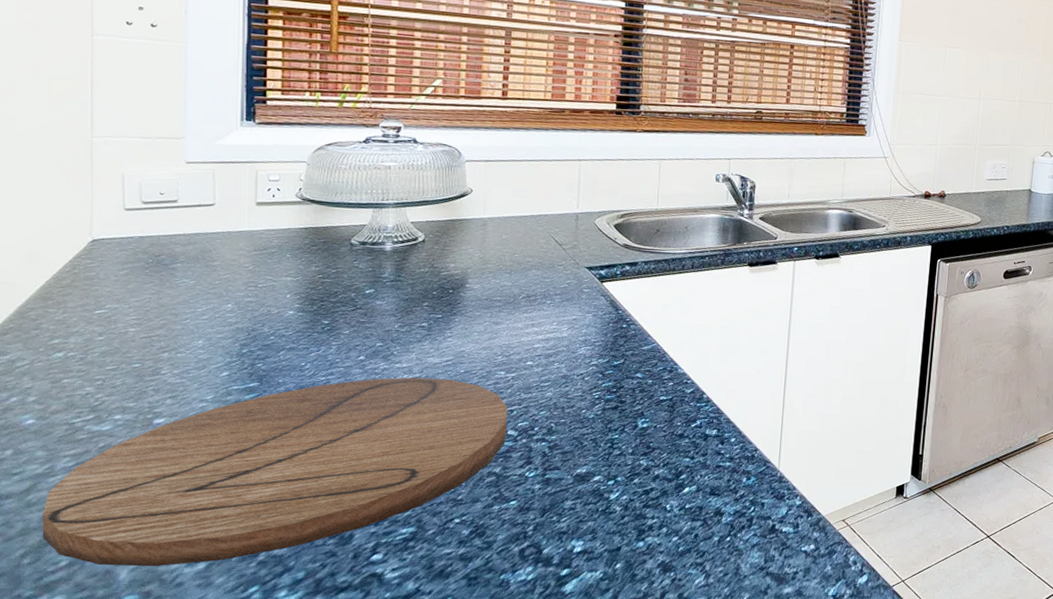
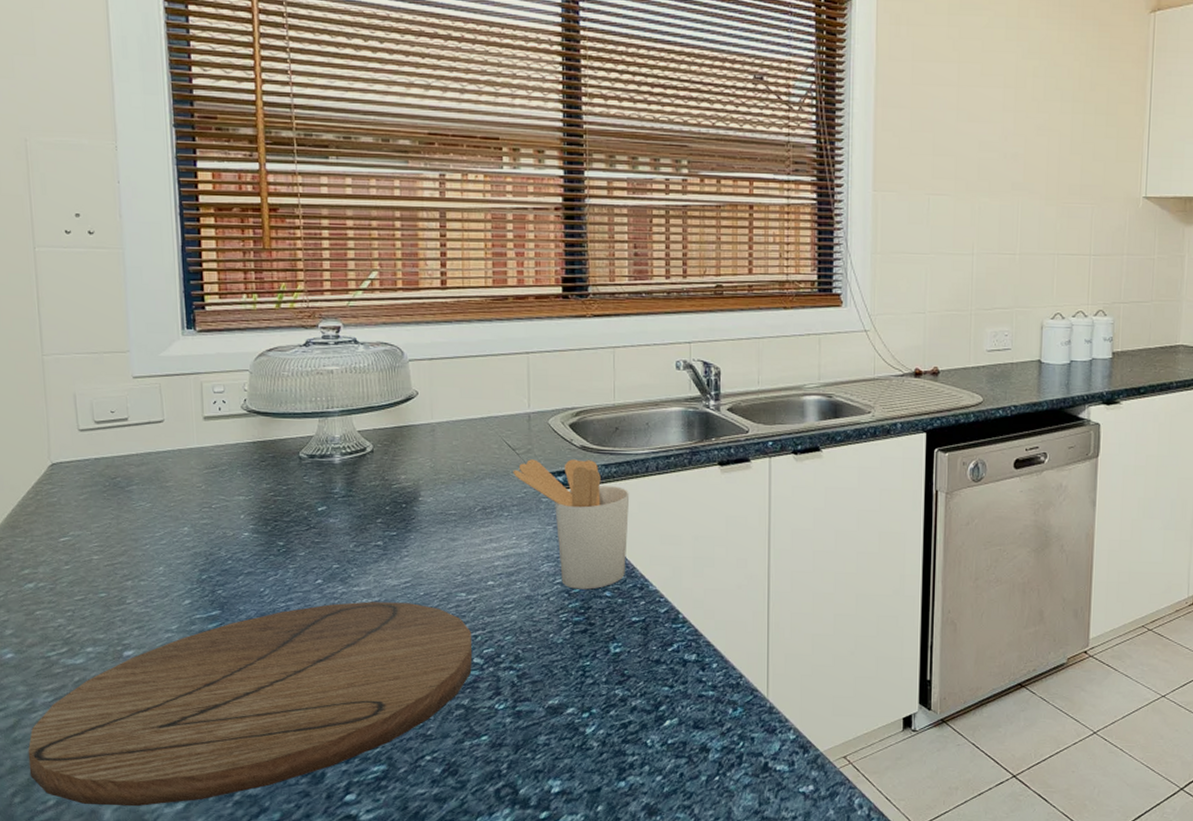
utensil holder: none [558,254,666,371] -> present [513,459,630,590]

